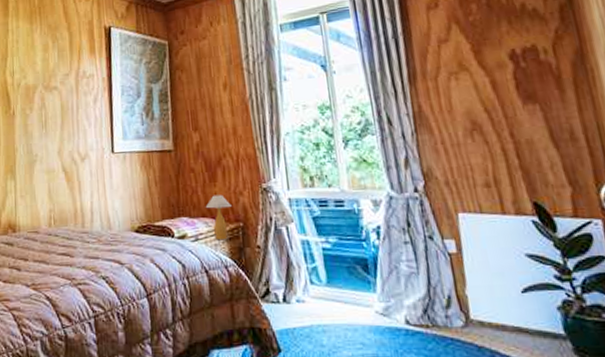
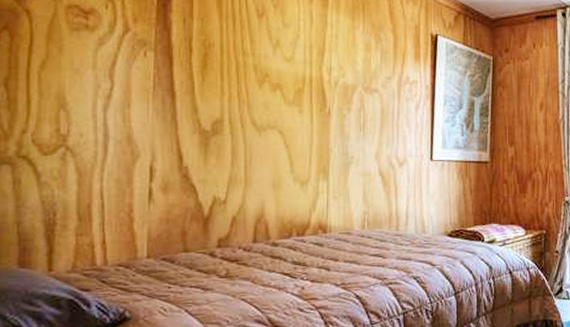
table lamp: present [205,192,232,241] -> none [514,202,537,246]

